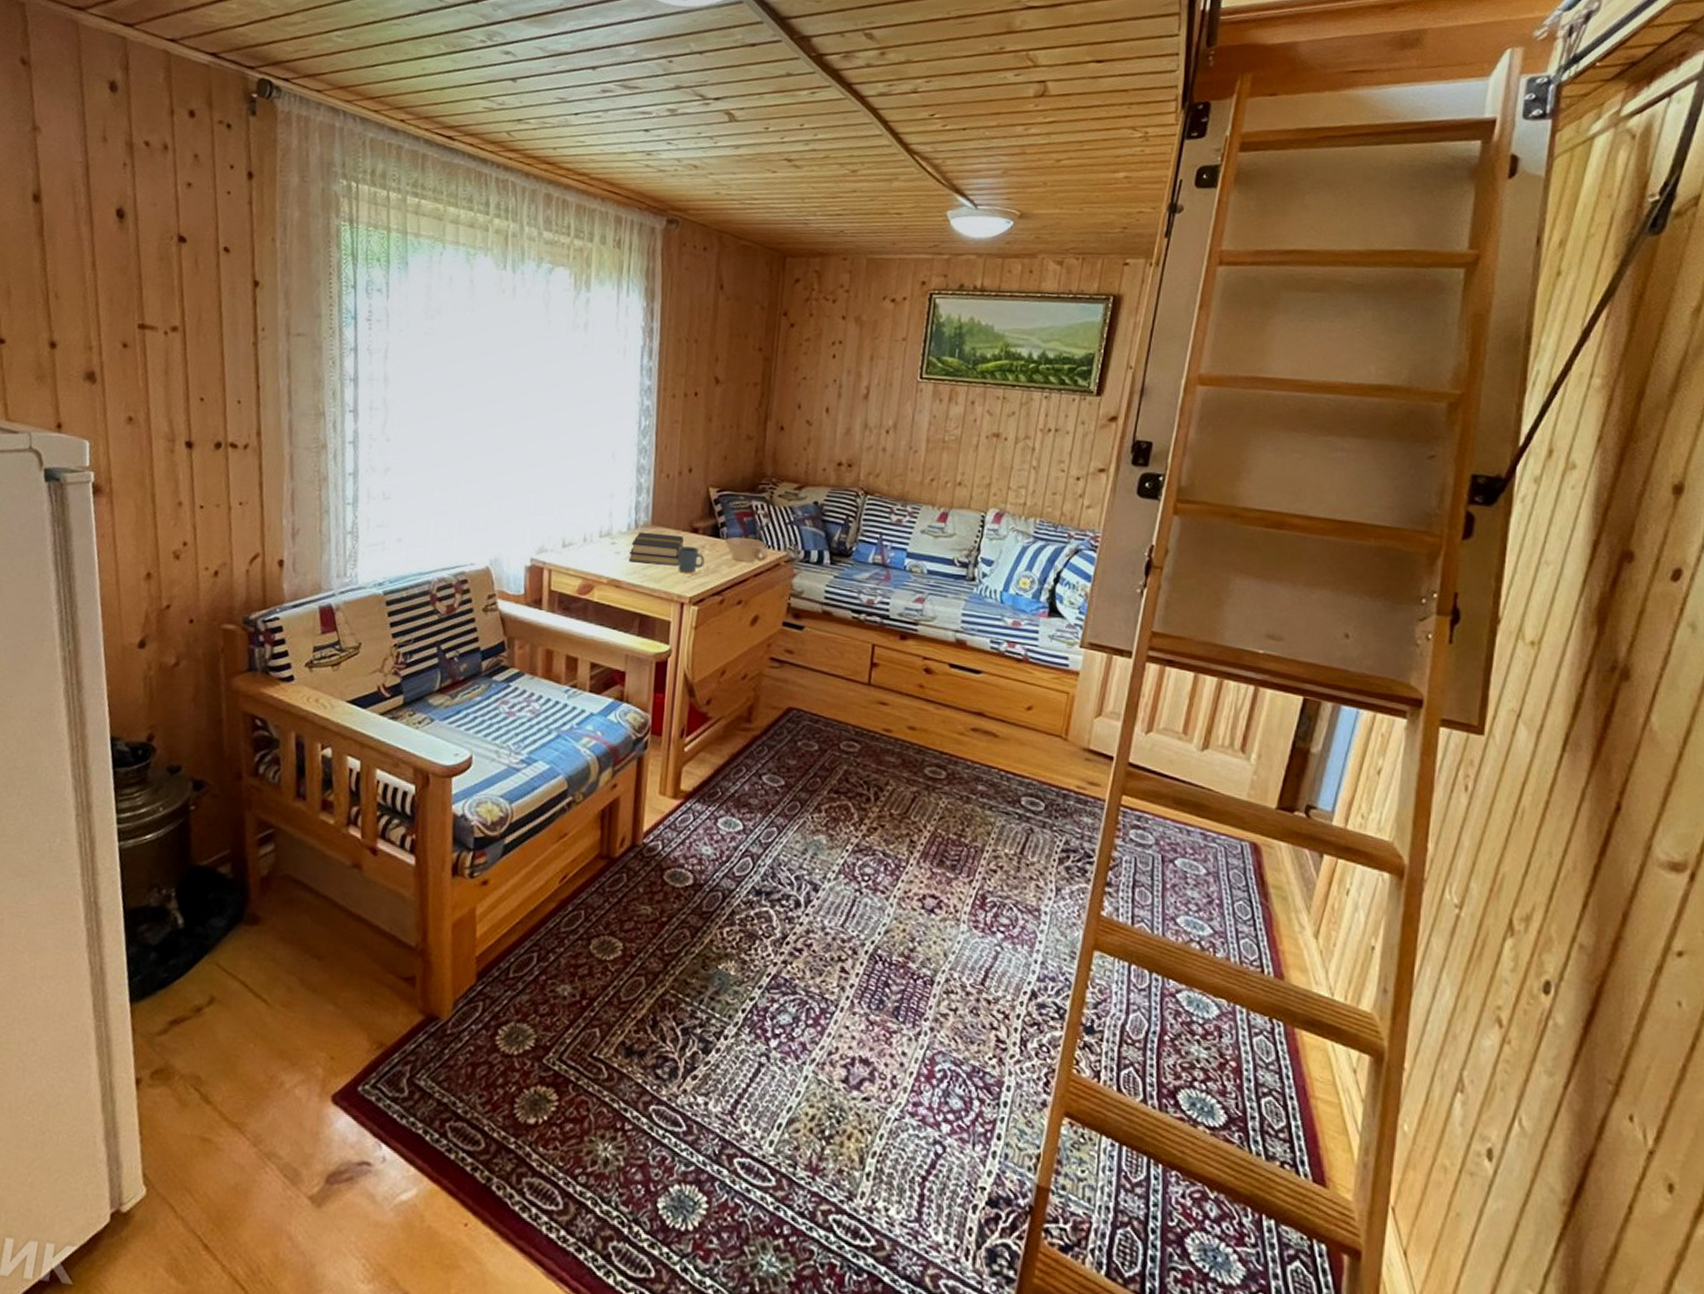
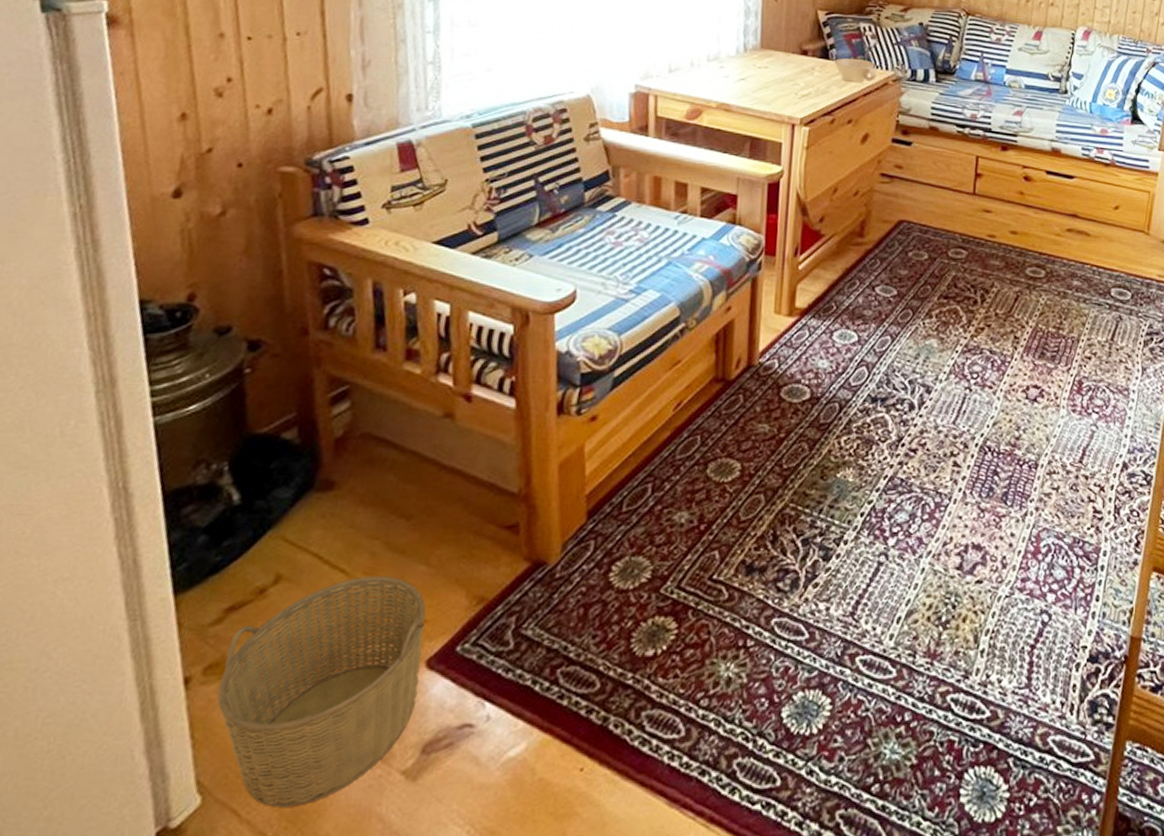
basket: none [161,1008,333,1212] -> present [217,575,426,808]
book: present [629,531,684,566] -> none [739,55,794,88]
mug: present [678,546,705,573] -> none [788,68,815,95]

